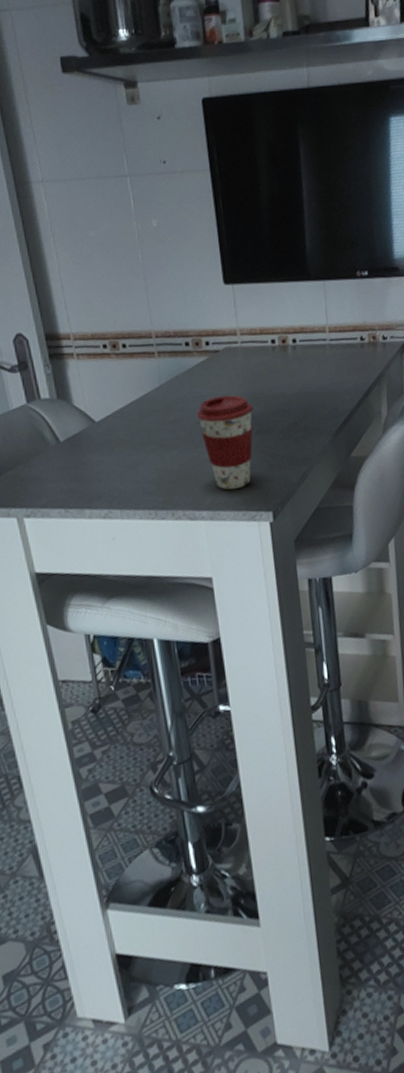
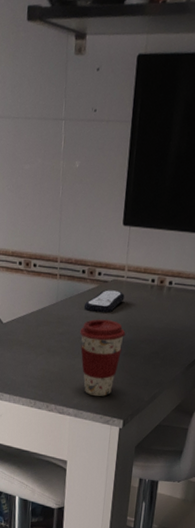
remote control: none [195,359,244,389] -> present [83,289,125,314]

